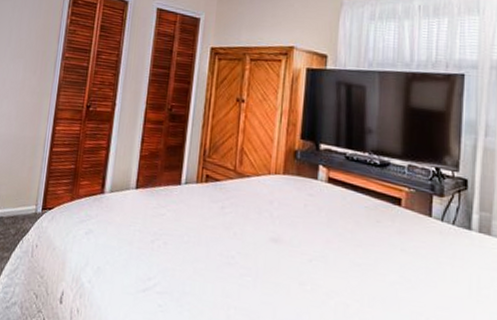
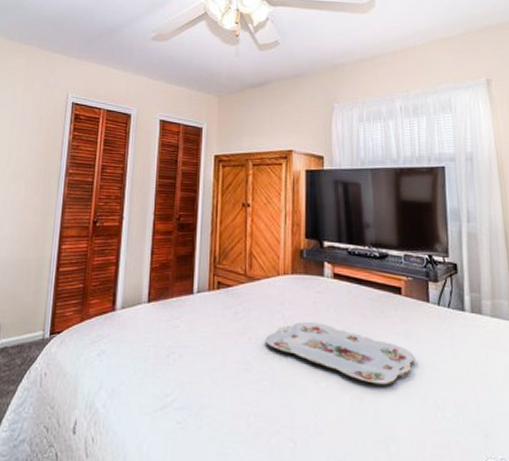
serving tray: none [251,223,410,296] -> present [265,322,416,385]

